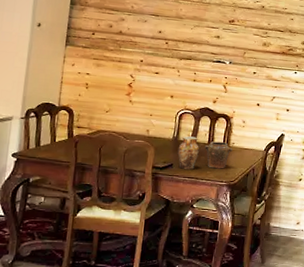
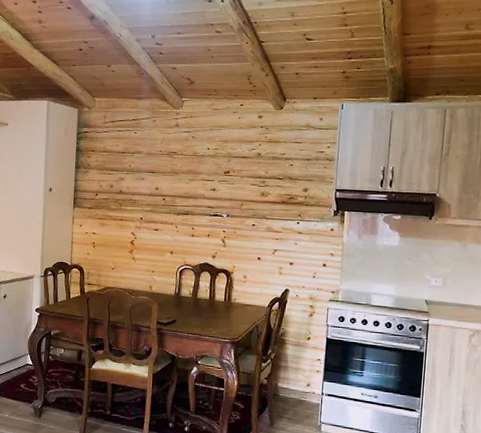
jar set: present [177,136,233,170] -> none [180,292,235,326]

